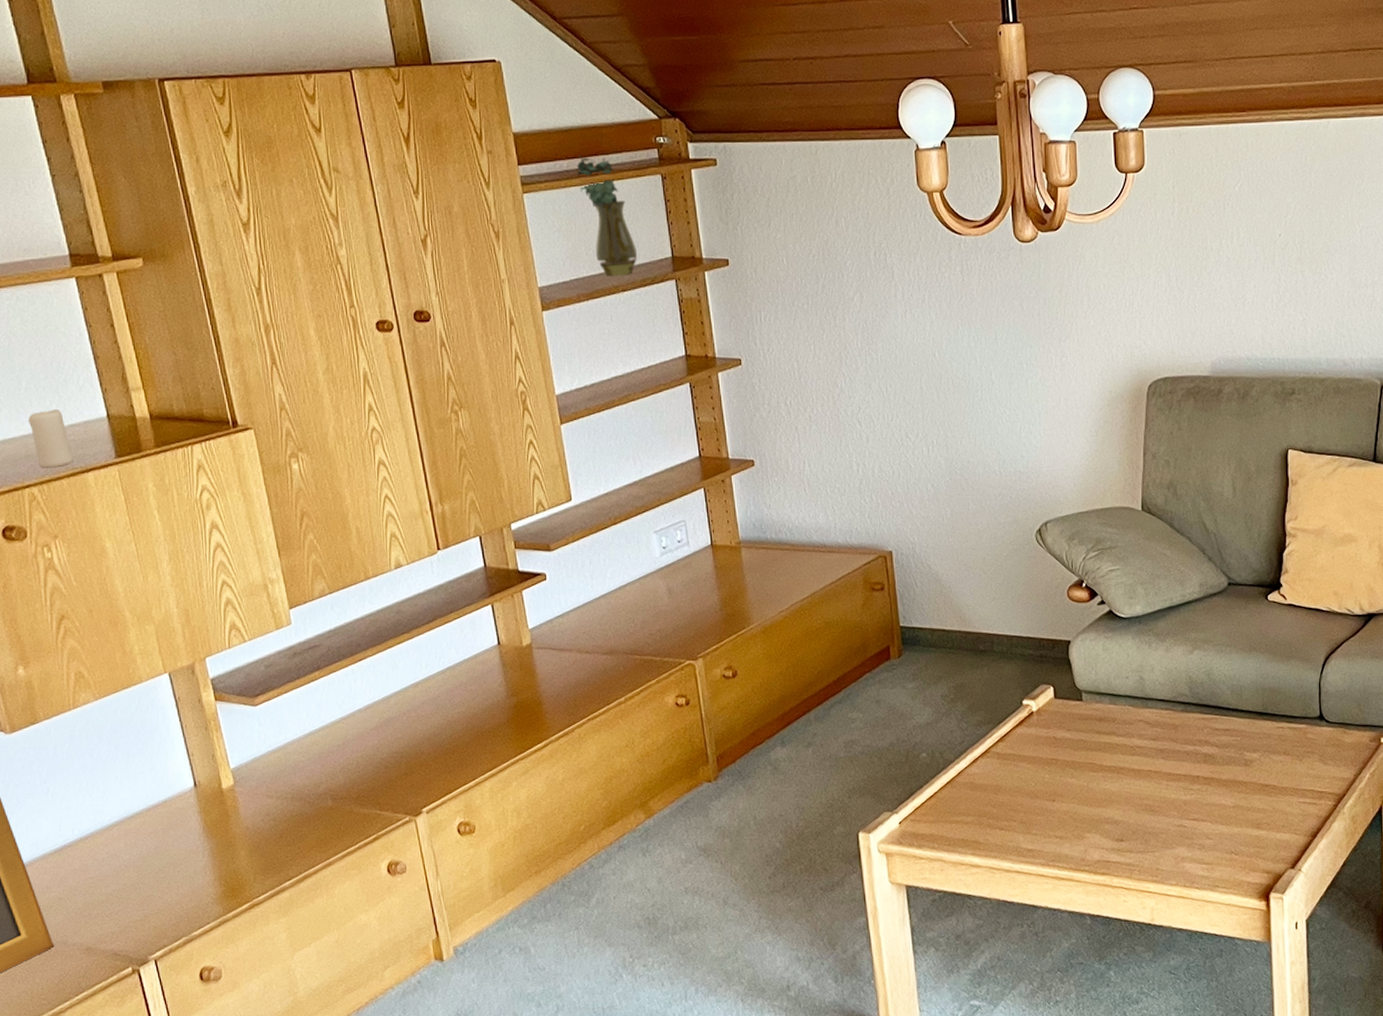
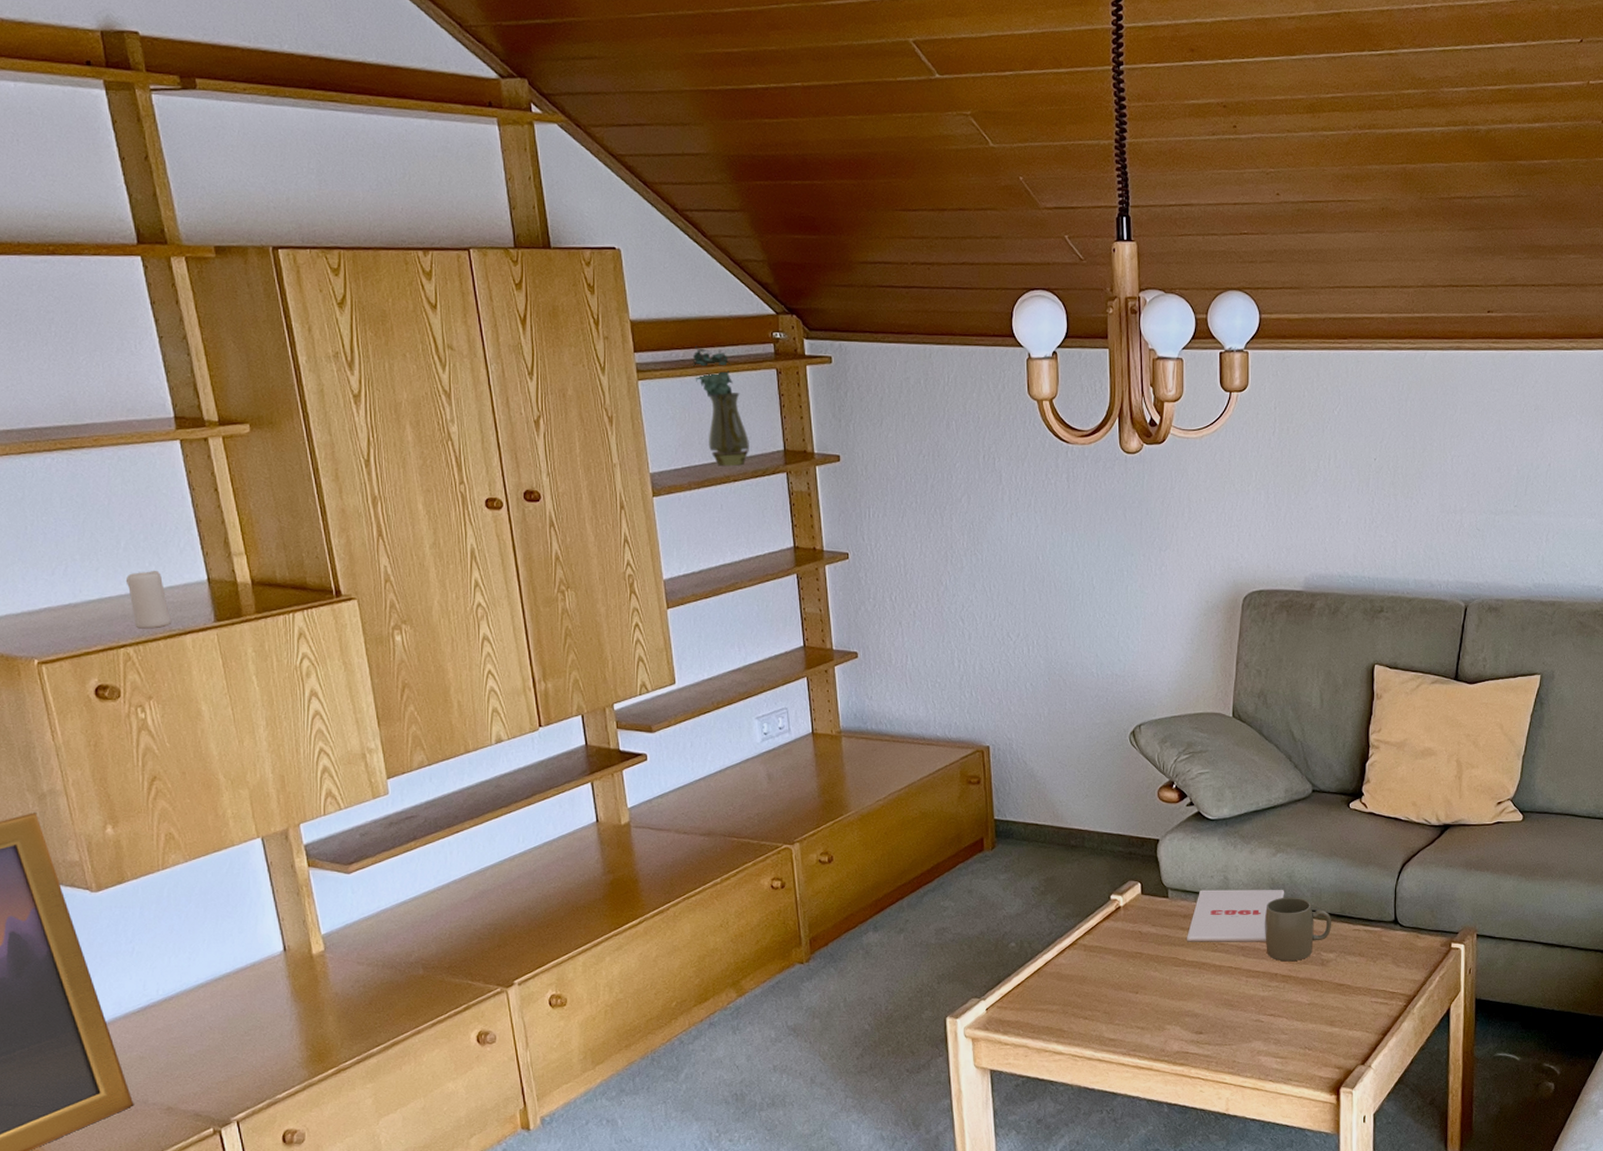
magazine: none [1103,688,1203,746] -> present [1187,890,1284,942]
mug: none [1183,695,1255,763] -> present [1264,897,1332,962]

